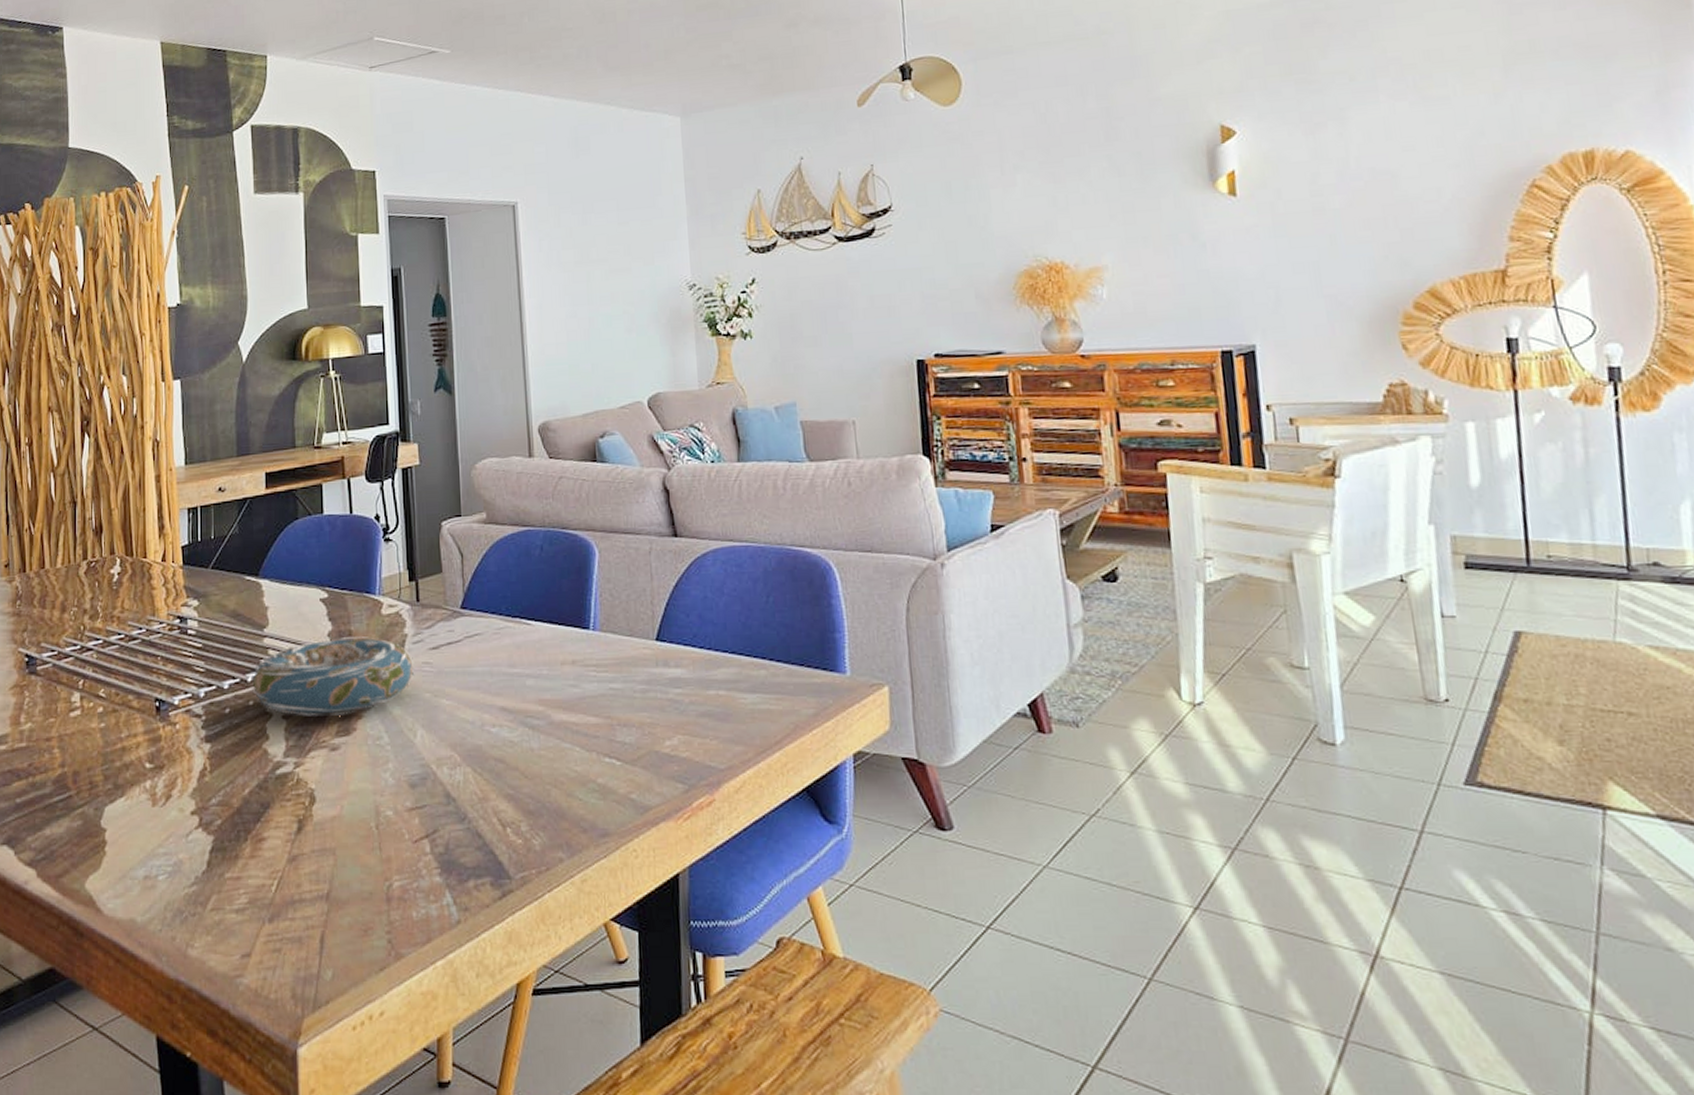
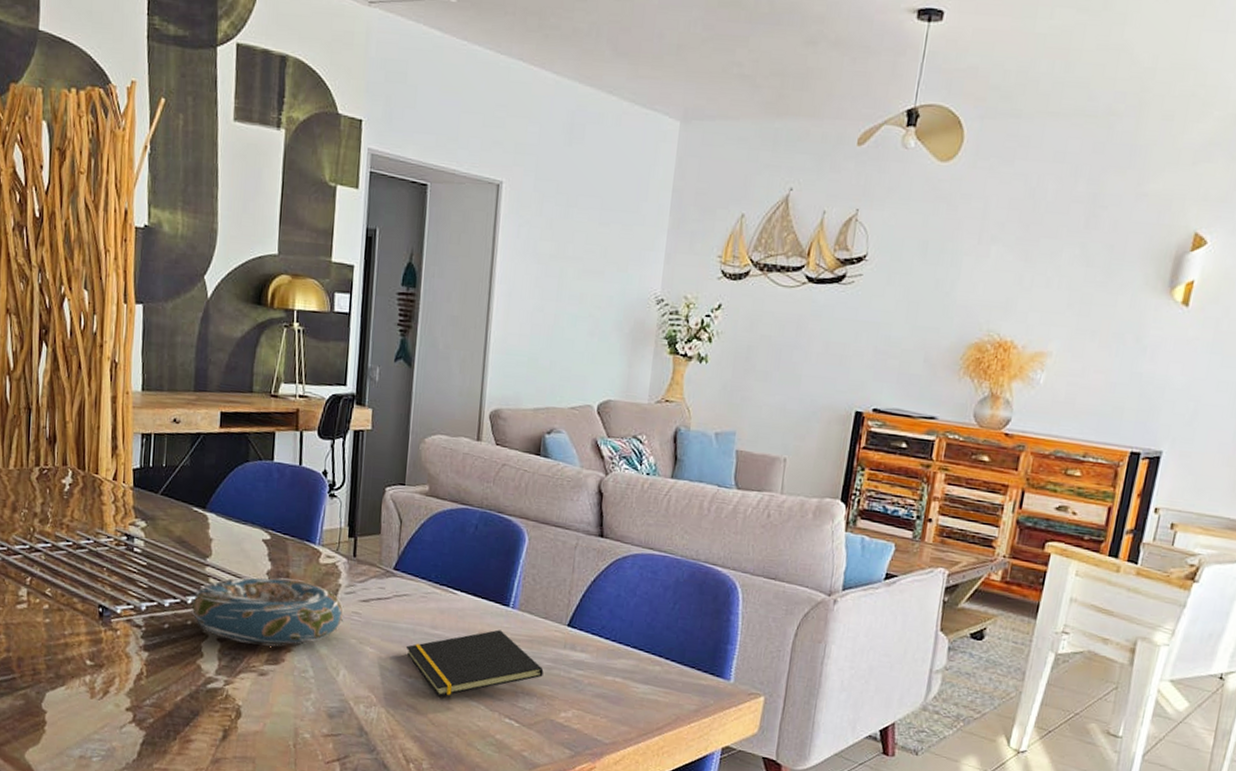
notepad: none [484,657,638,744] -> present [405,629,544,697]

